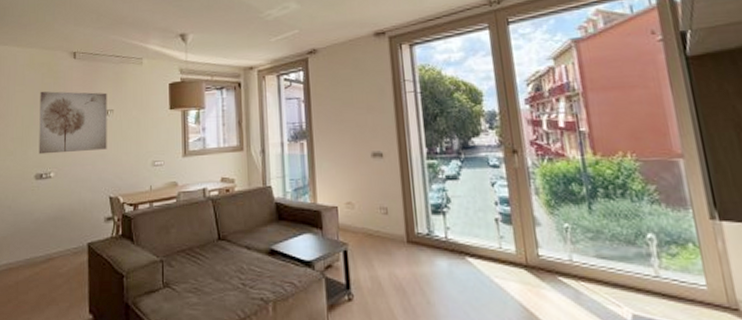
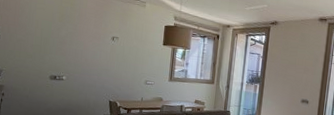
wall art: present [38,91,107,155] -> none [54,12,115,66]

